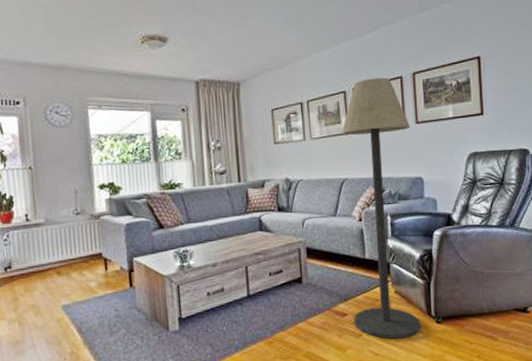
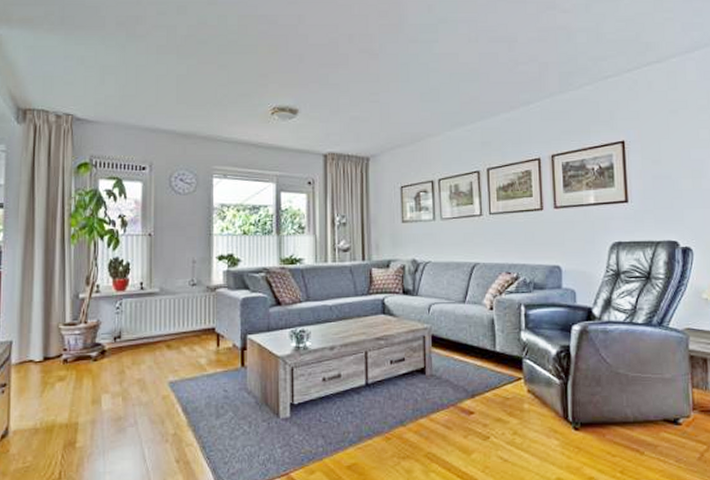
floor lamp: present [341,77,421,339] -> none [473,158,557,445]

